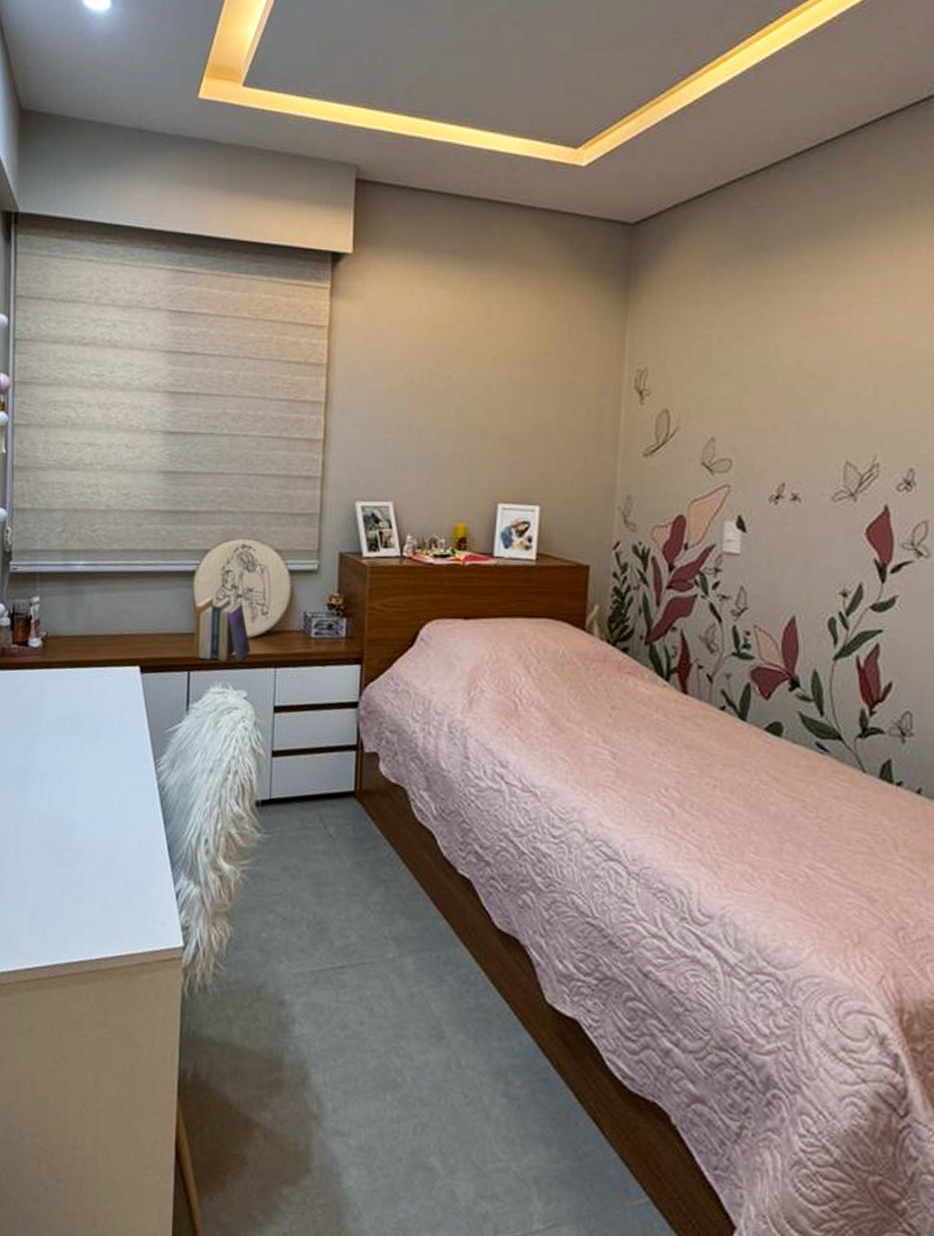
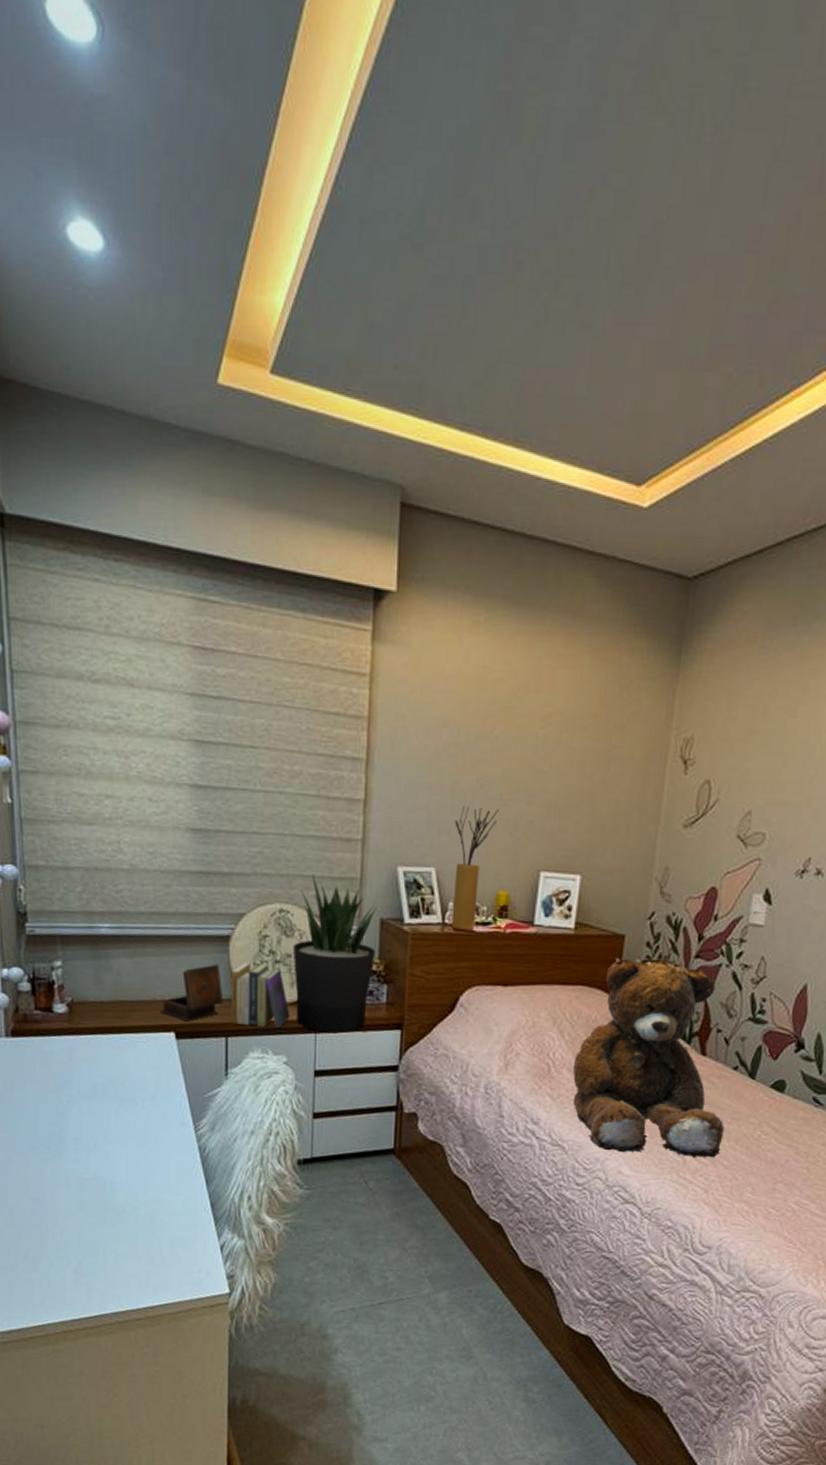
jewelry box: none [127,598,187,656] -> present [160,964,223,1021]
planter: none [254,510,337,668] -> present [292,874,378,1034]
vase: none [410,442,454,566] -> present [451,805,499,933]
teddy bear: none [541,588,716,811] -> present [572,957,724,1158]

